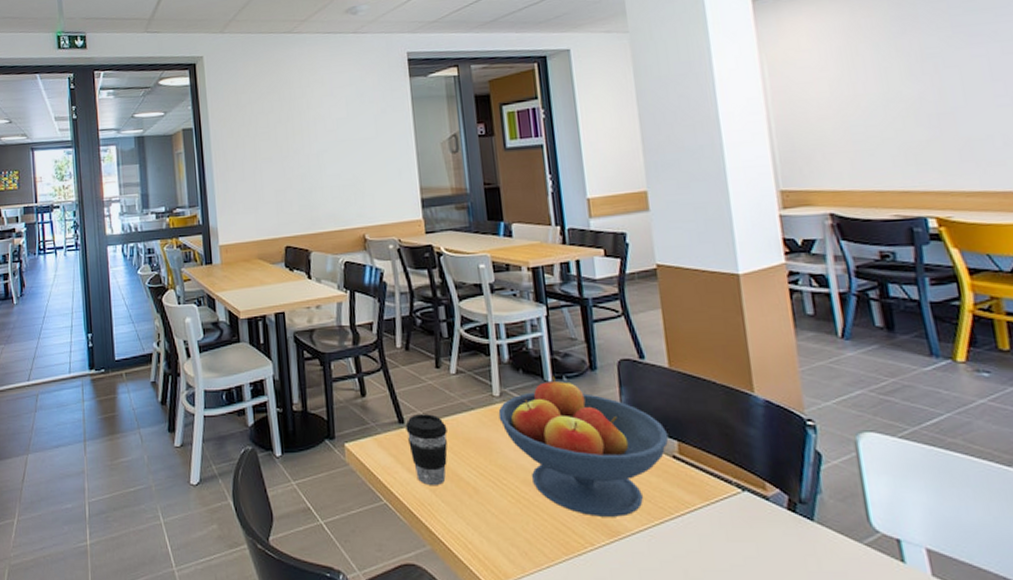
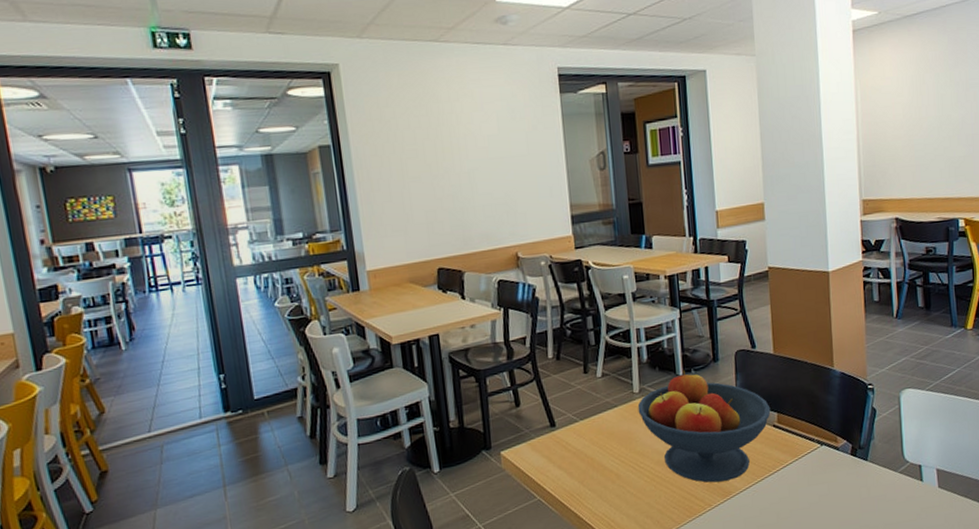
coffee cup: present [405,414,448,485] -> none [556,415,594,478]

